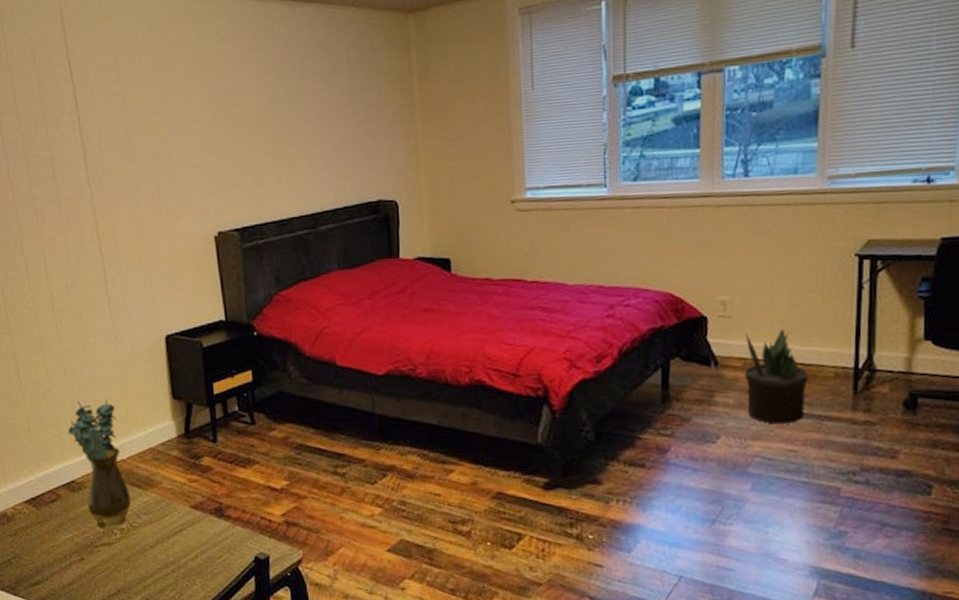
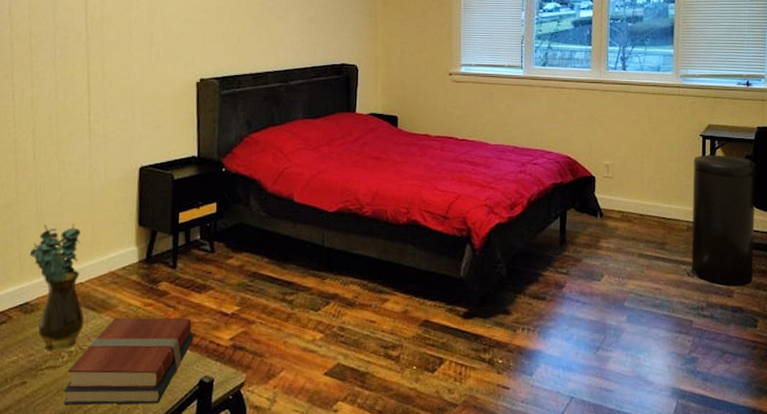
books: none [120,493,244,581] -> present [62,317,194,405]
planter: present [745,329,809,424] -> none [622,189,669,266]
pedal bin: none [829,279,938,446] -> present [684,154,756,286]

